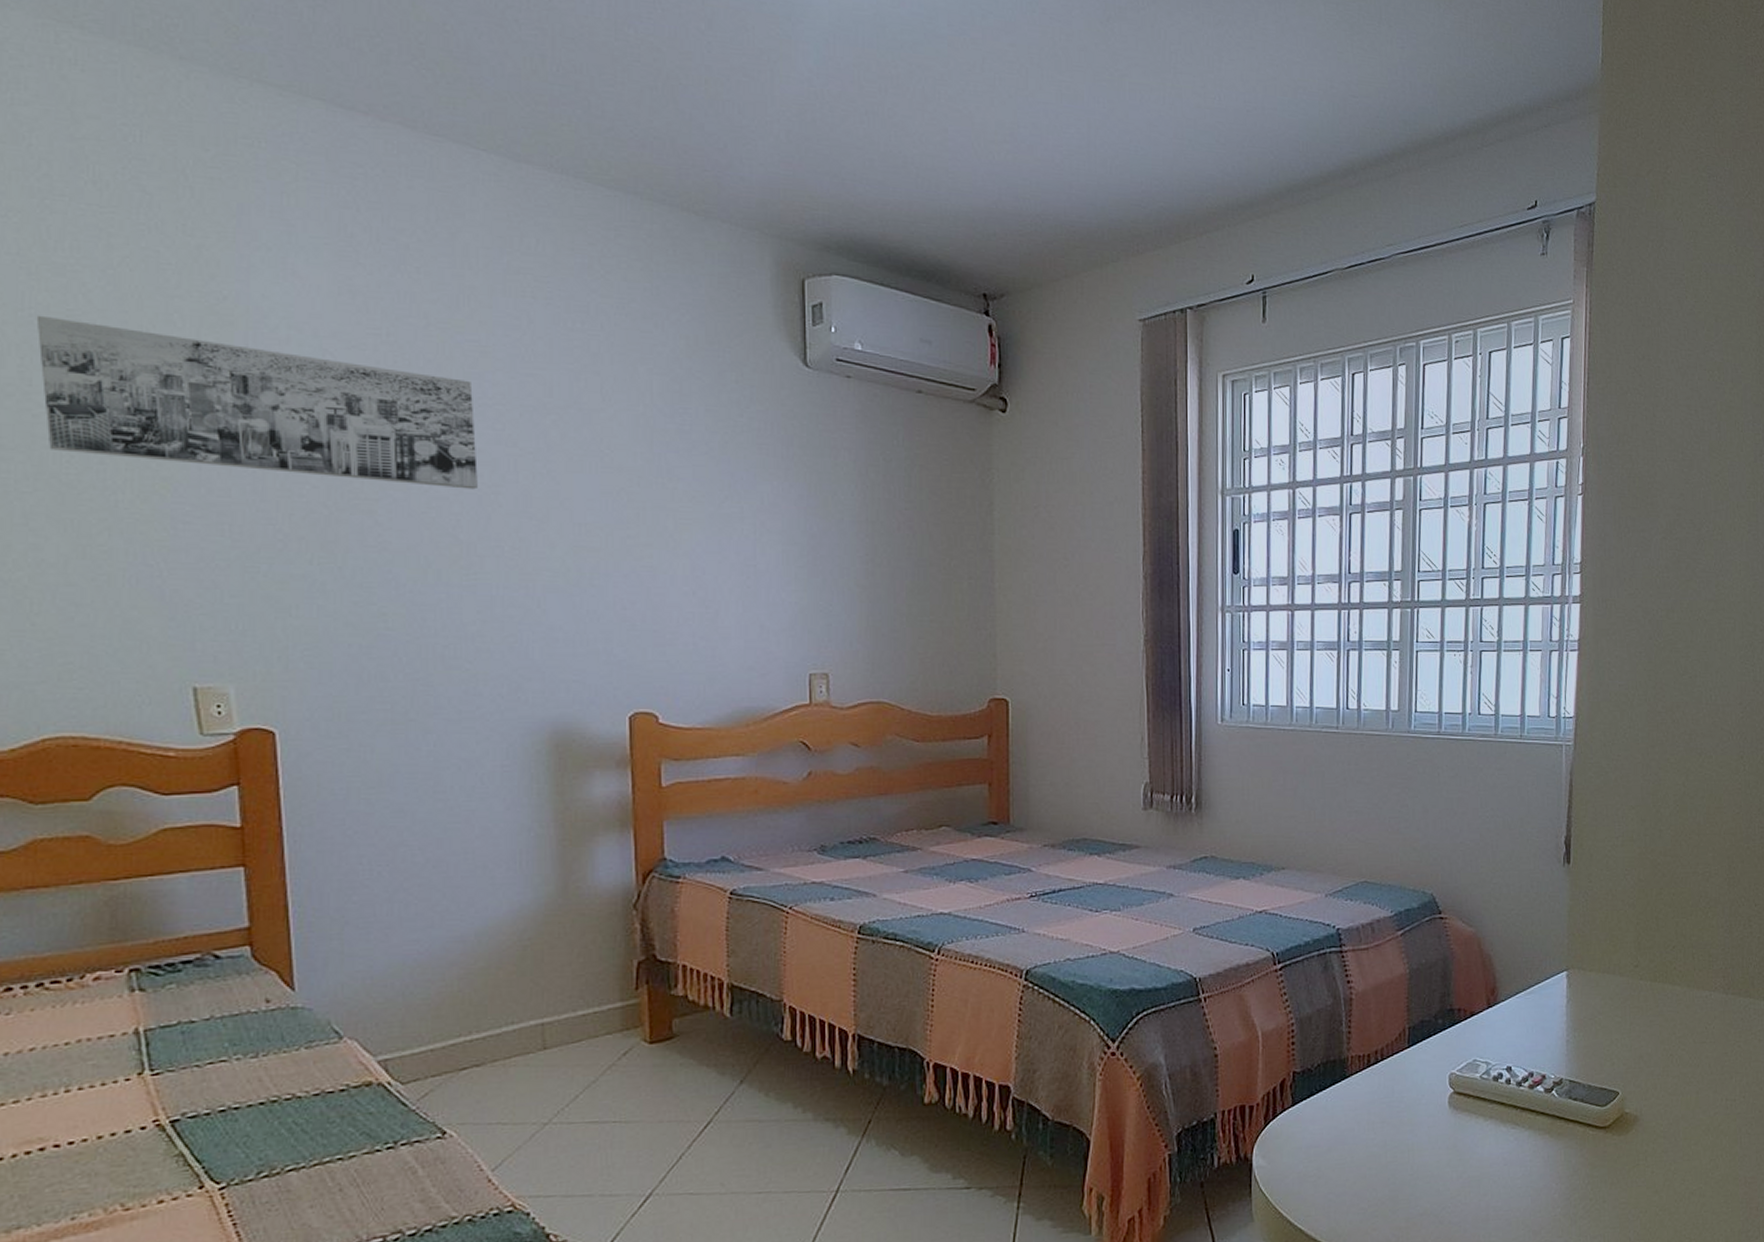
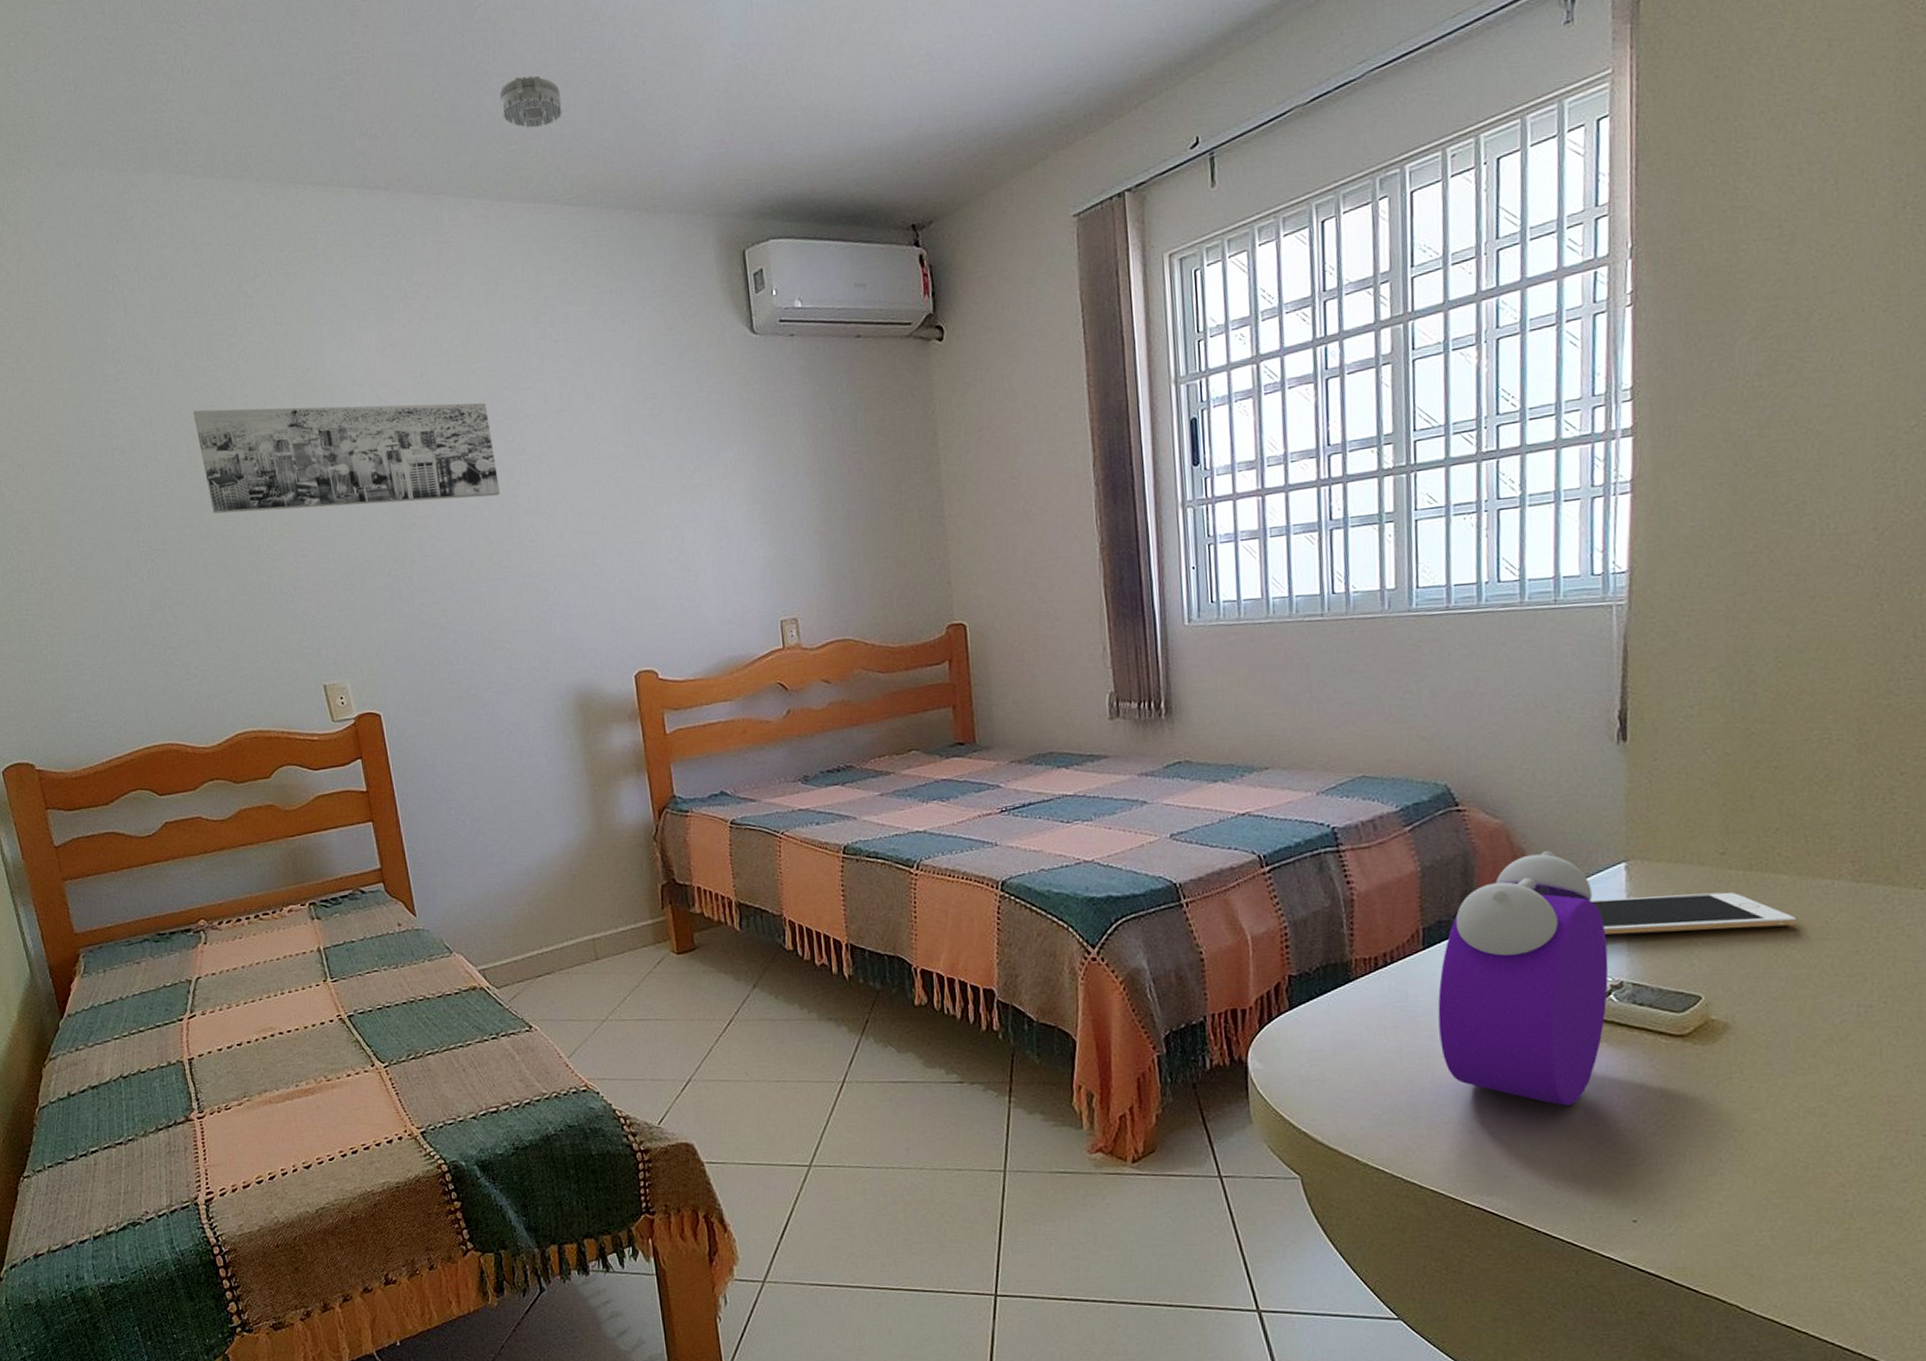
smoke detector: none [530,35,606,96] -> present [499,75,562,128]
alarm clock: none [1418,958,1552,1194] -> present [1437,850,1609,1106]
cell phone: none [1540,1000,1686,1036] -> present [1591,892,1797,934]

